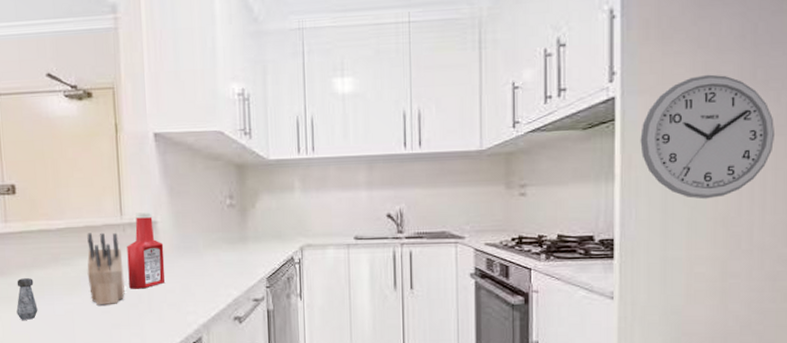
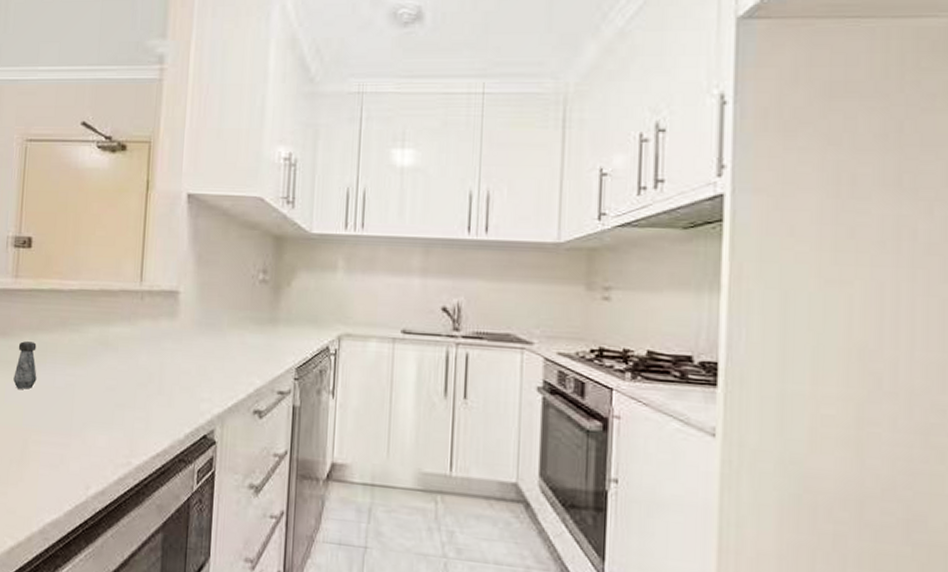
knife block: present [87,232,125,306] -> none [95,297,137,381]
ketchup bottle: present [127,212,166,289] -> none [140,280,184,367]
wall clock: present [640,74,776,199] -> none [754,176,927,325]

